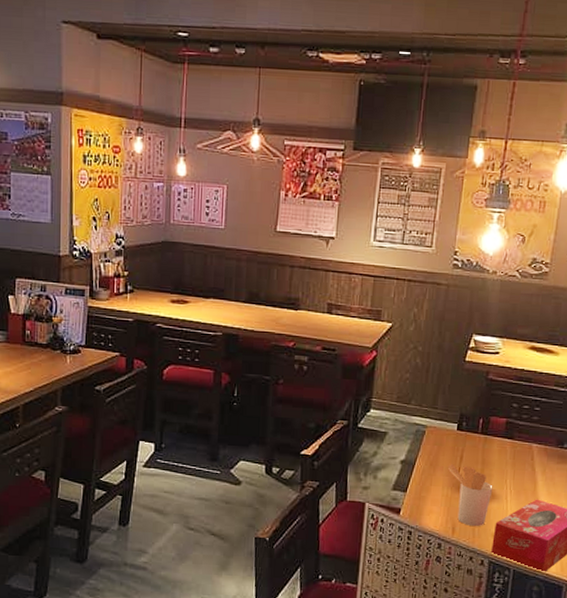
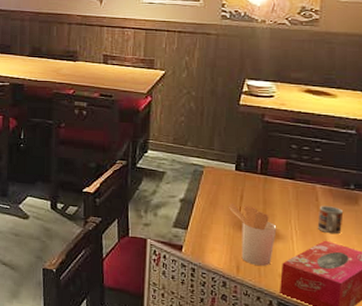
cup: none [530,465,556,493] -> present [317,205,344,235]

